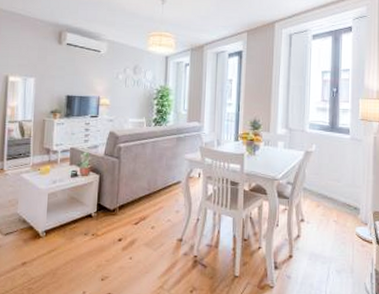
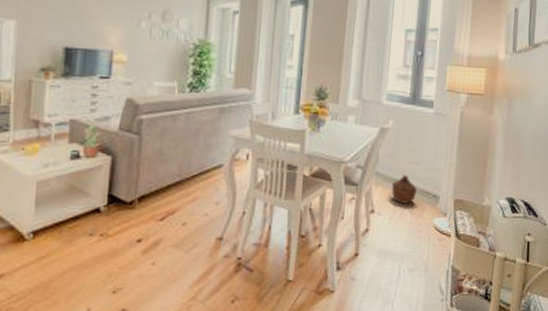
woven basket: none [318,190,340,215] -> present [392,175,417,204]

